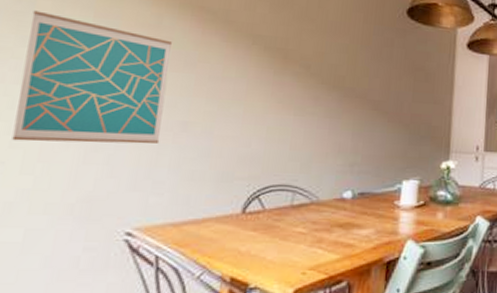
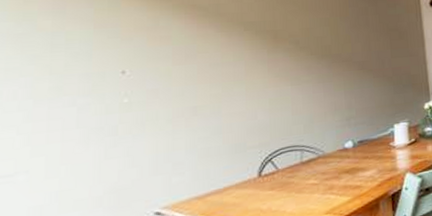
wall art: present [12,10,172,144] -> none [32,30,174,150]

